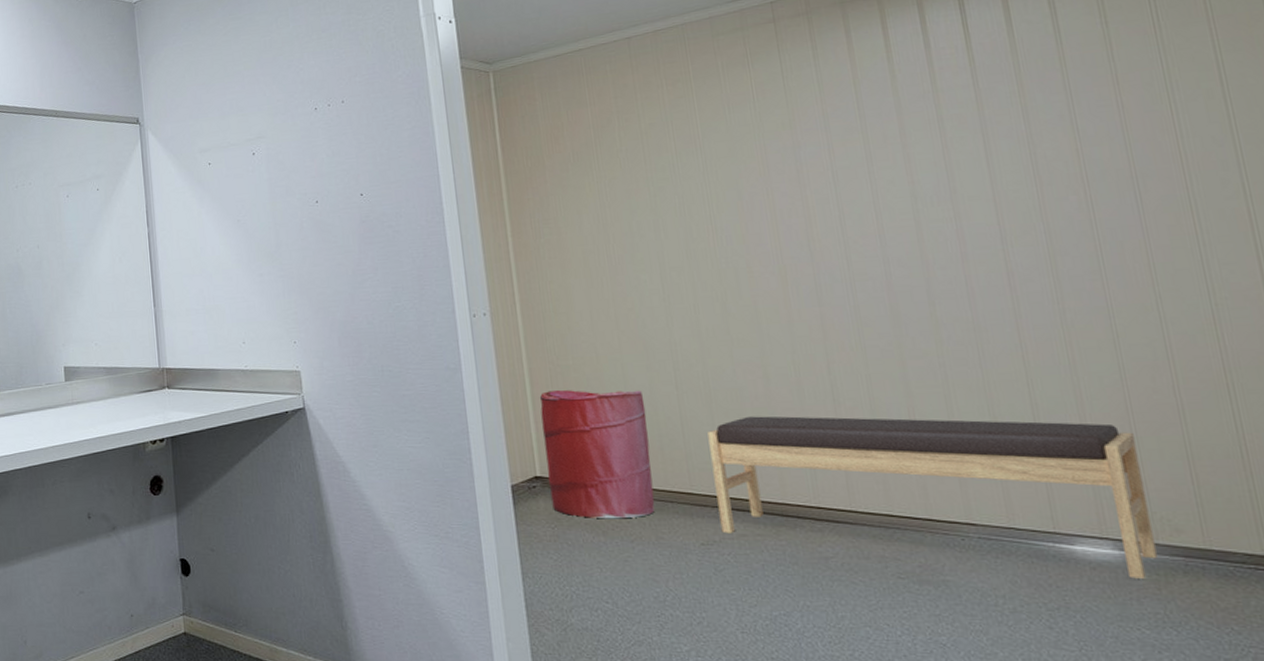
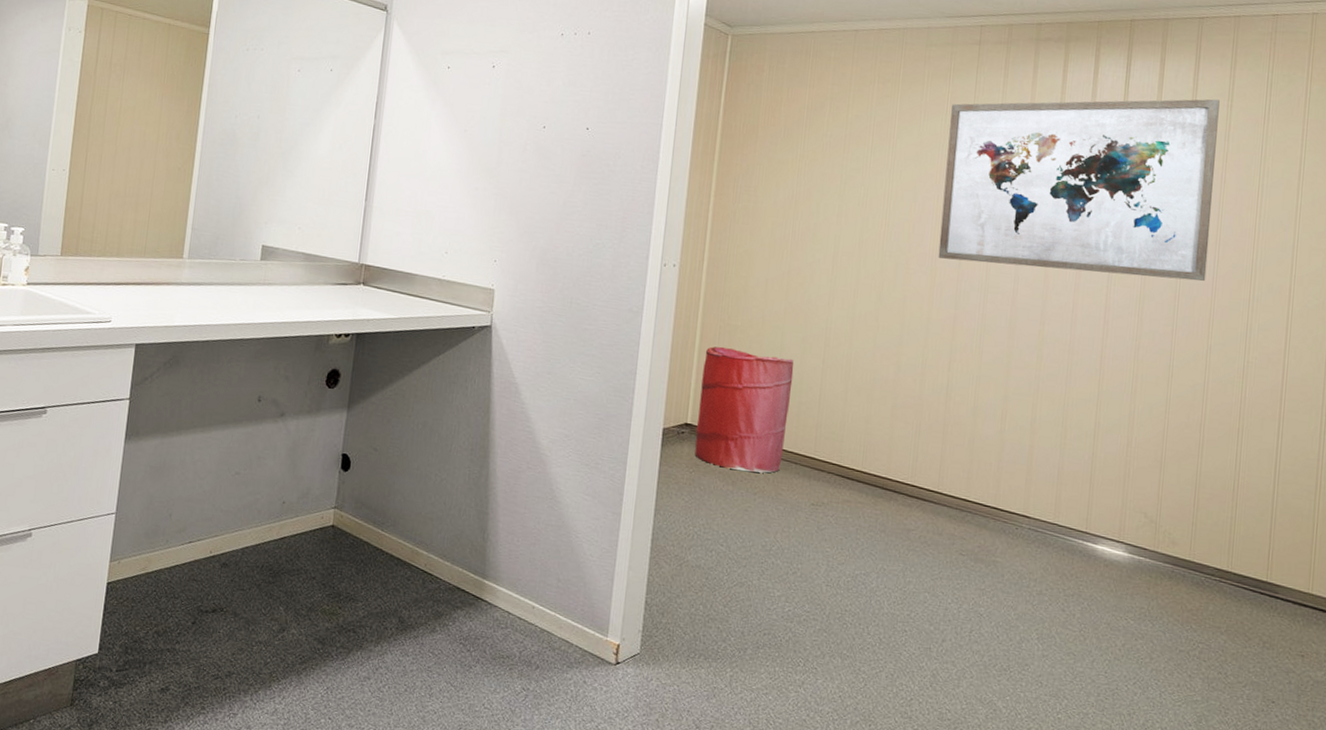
bench: present [707,416,1159,579] -> none [831,397,1163,579]
wall art: none [758,18,1131,254] -> present [938,99,1220,281]

